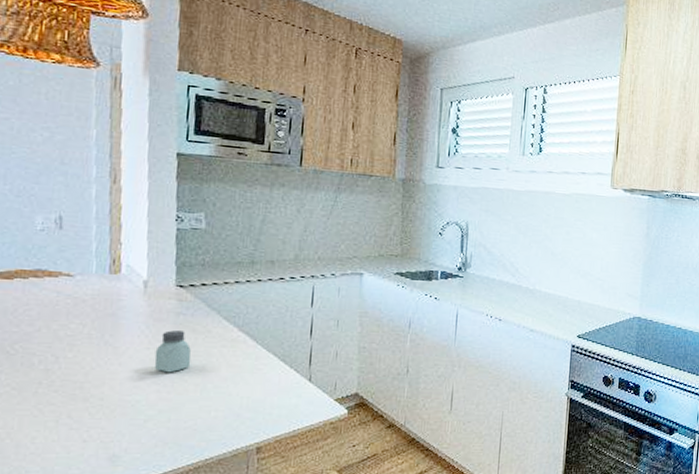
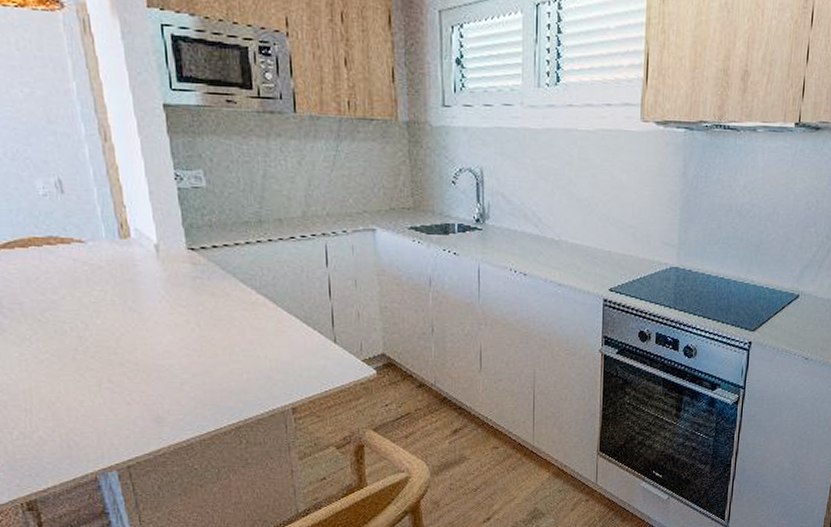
saltshaker: present [154,330,191,373] -> none [178,295,216,337]

